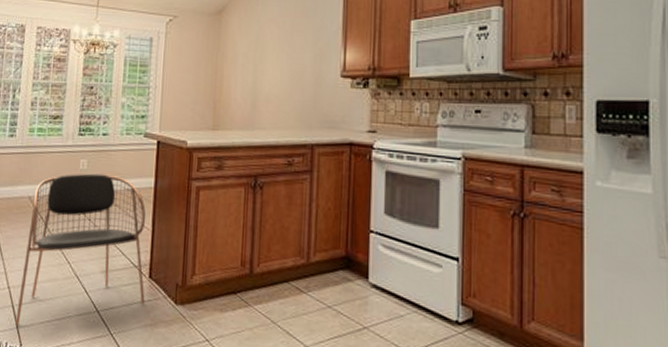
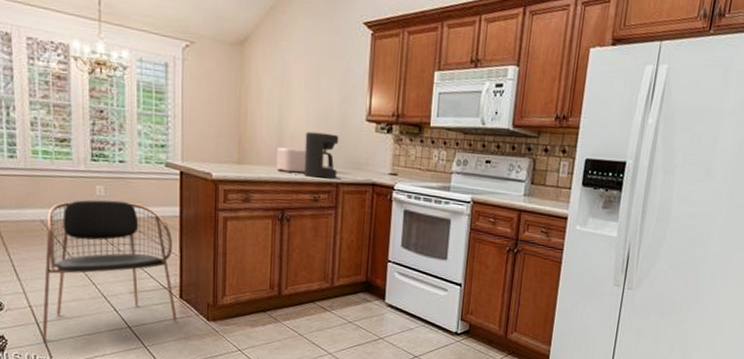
toaster: none [250,110,280,138] -> present [277,147,306,175]
coffee maker: none [277,92,314,141] -> present [303,131,339,179]

